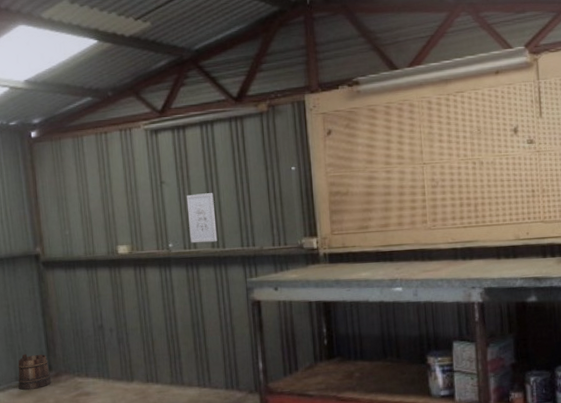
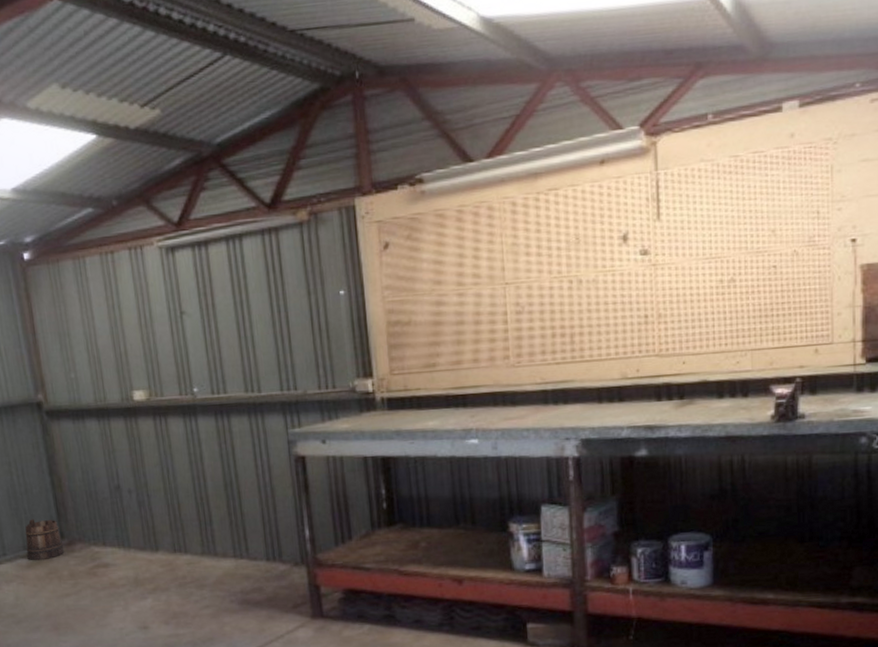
wall art: present [186,193,218,244] -> none [212,325,252,387]

